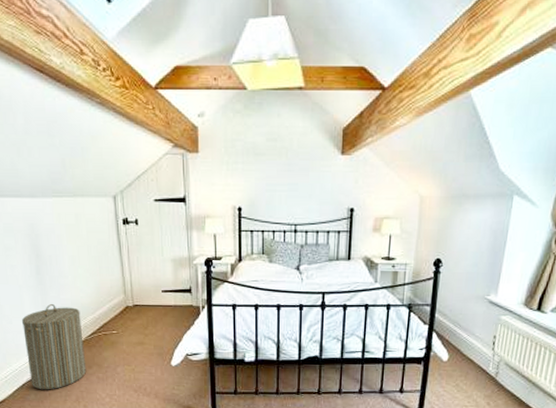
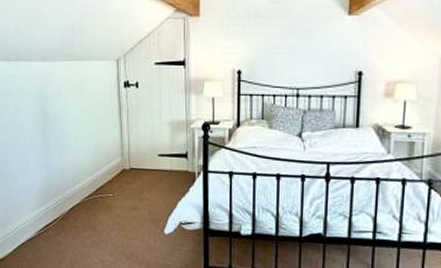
laundry hamper: present [21,303,87,390] -> none [26,163,82,251]

